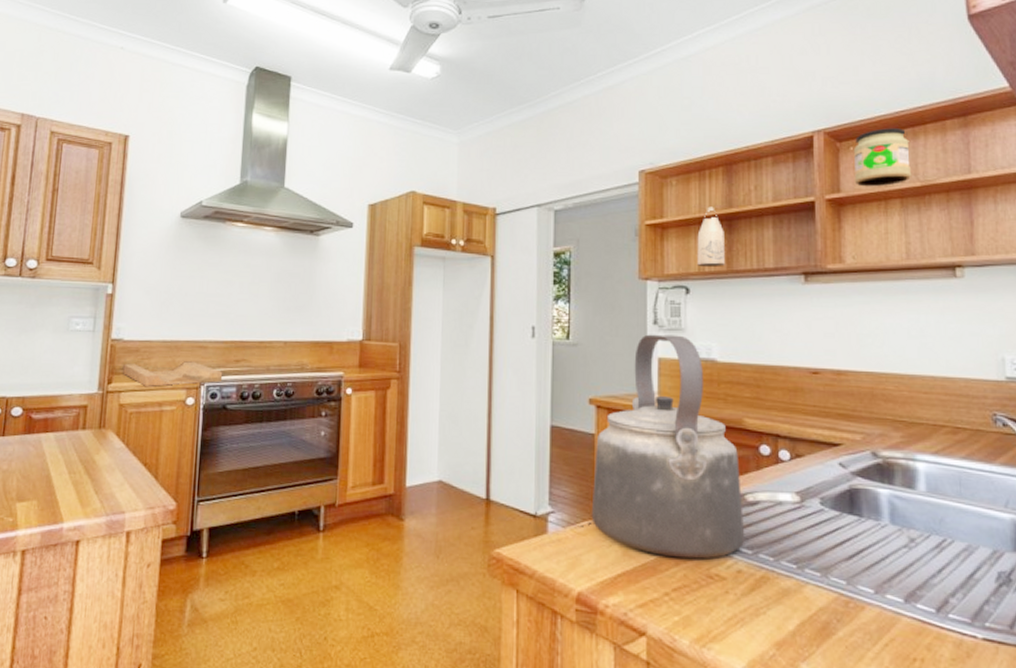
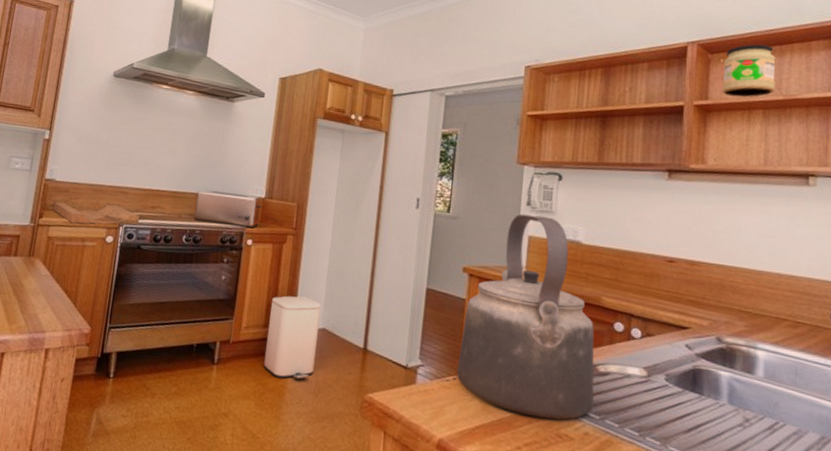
toaster: none [284,336,360,377] -> present [194,189,263,229]
pedal bin: none [375,446,435,542] -> present [263,296,321,379]
decorative bottle: present [697,206,725,268] -> none [571,103,599,159]

